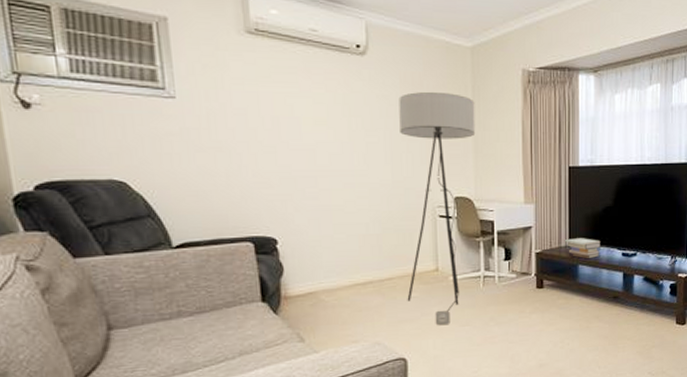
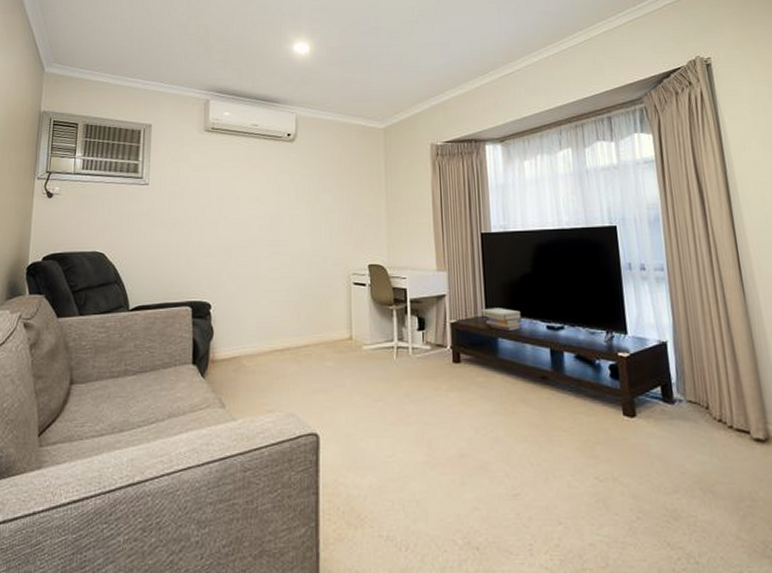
floor lamp: present [399,92,476,326] -> none [320,169,388,400]

